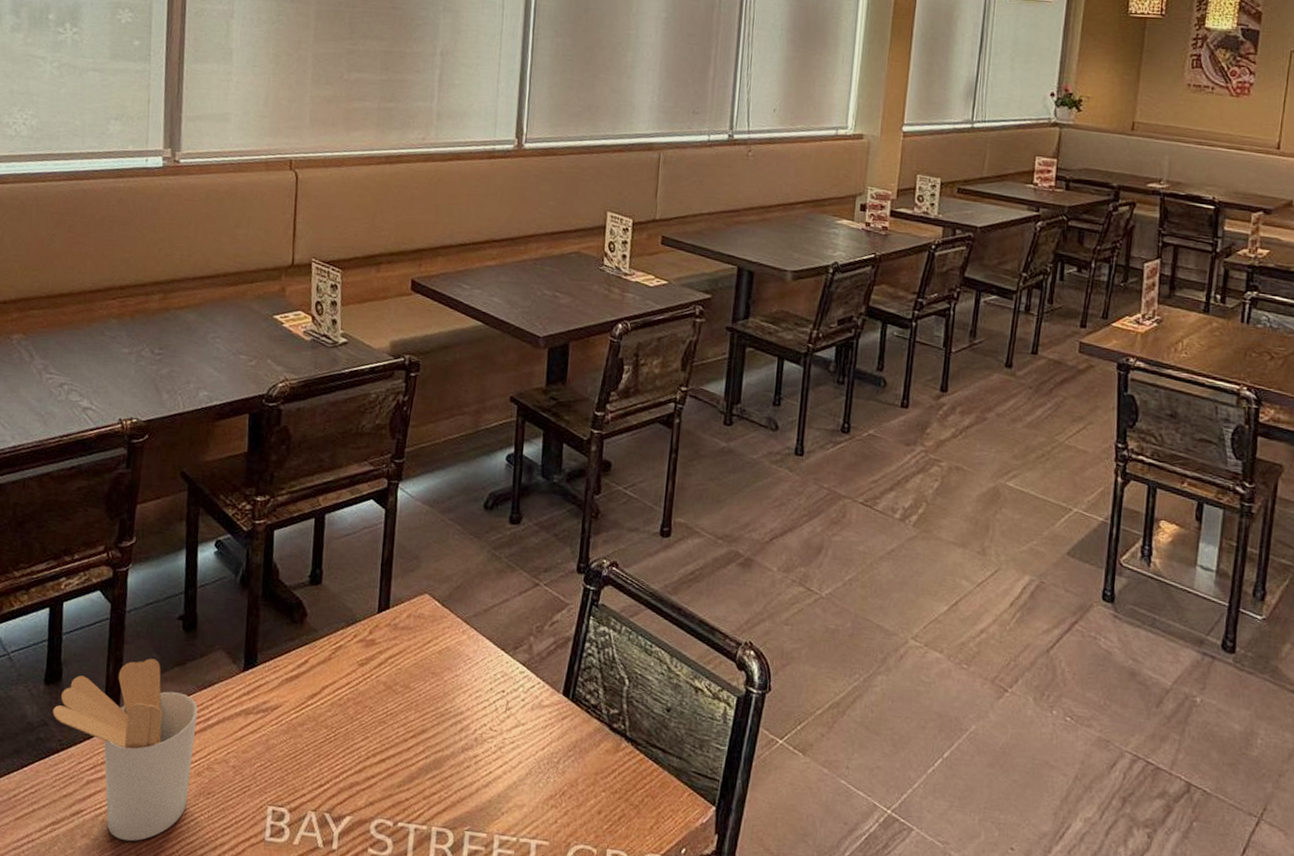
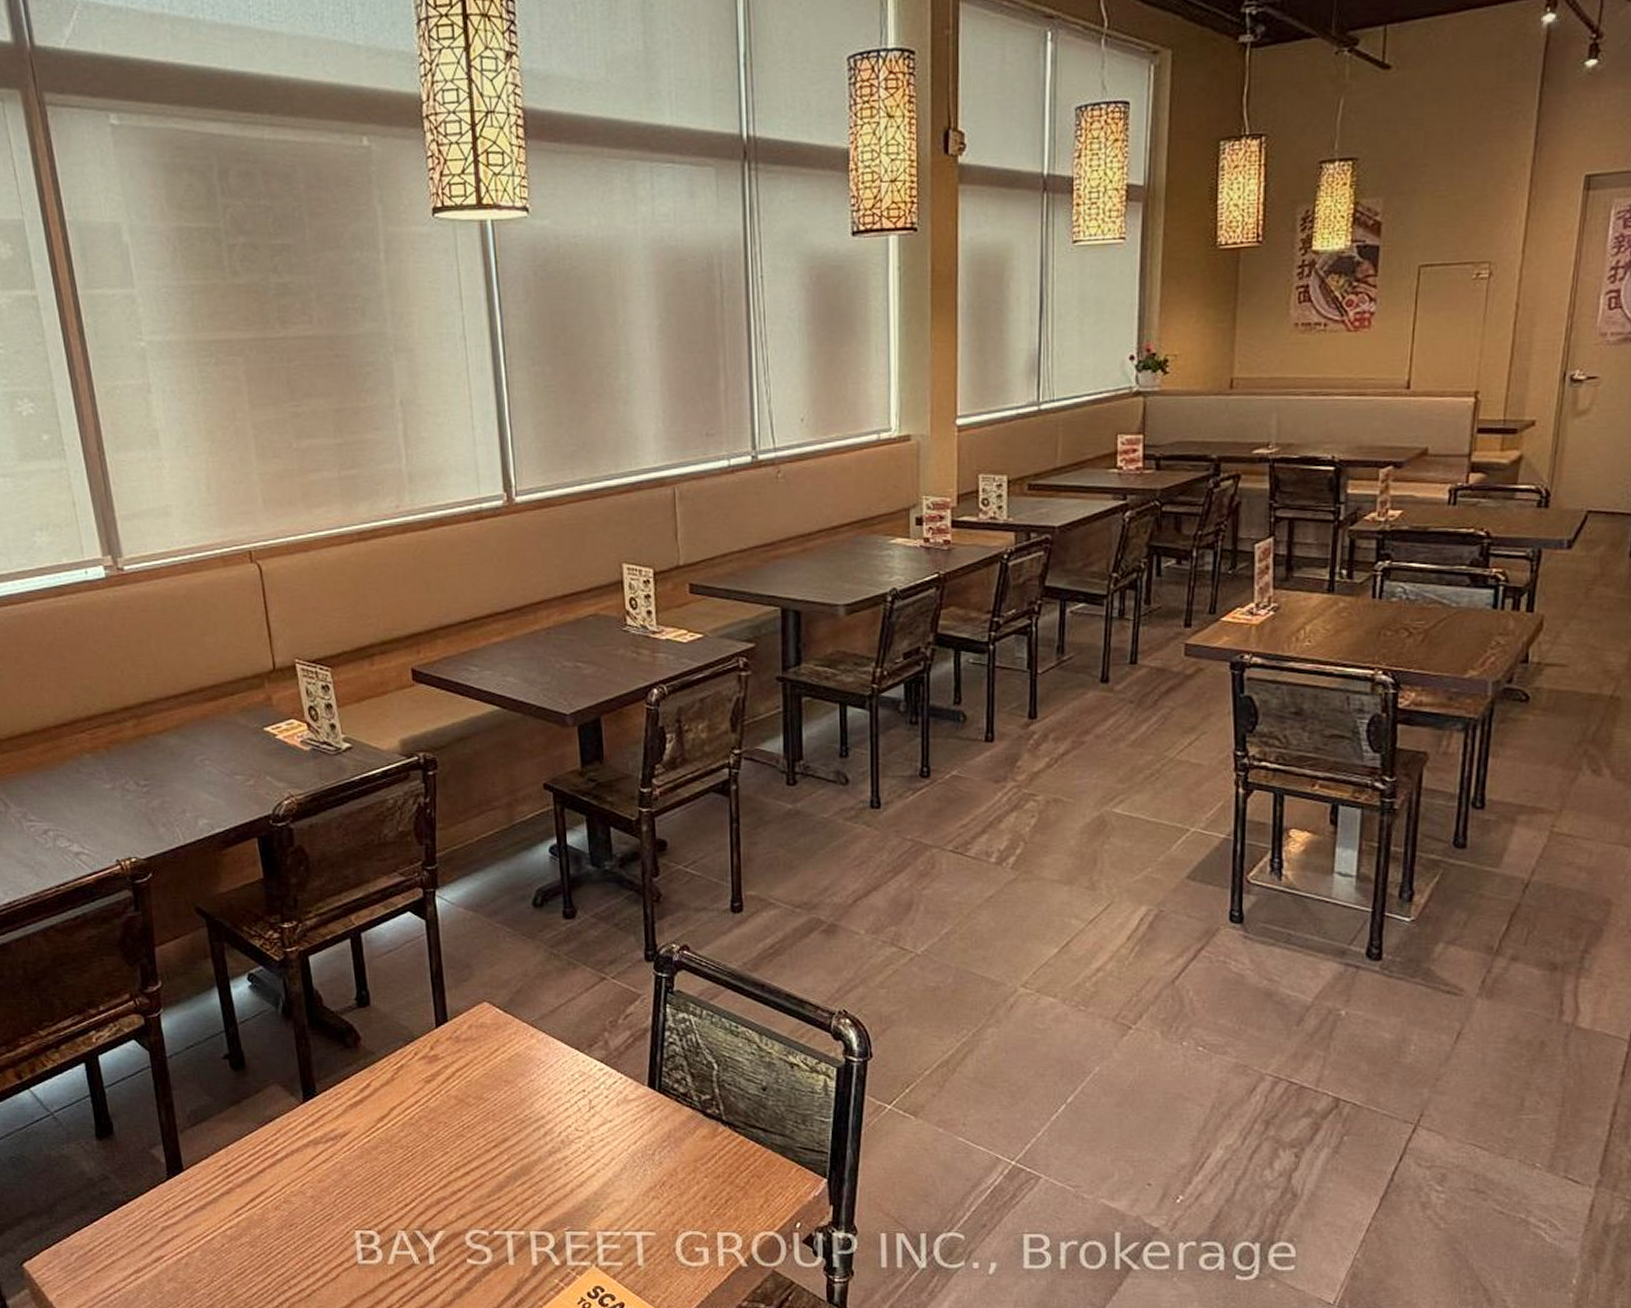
utensil holder: present [52,658,198,842] -> none [111,1101,270,1280]

